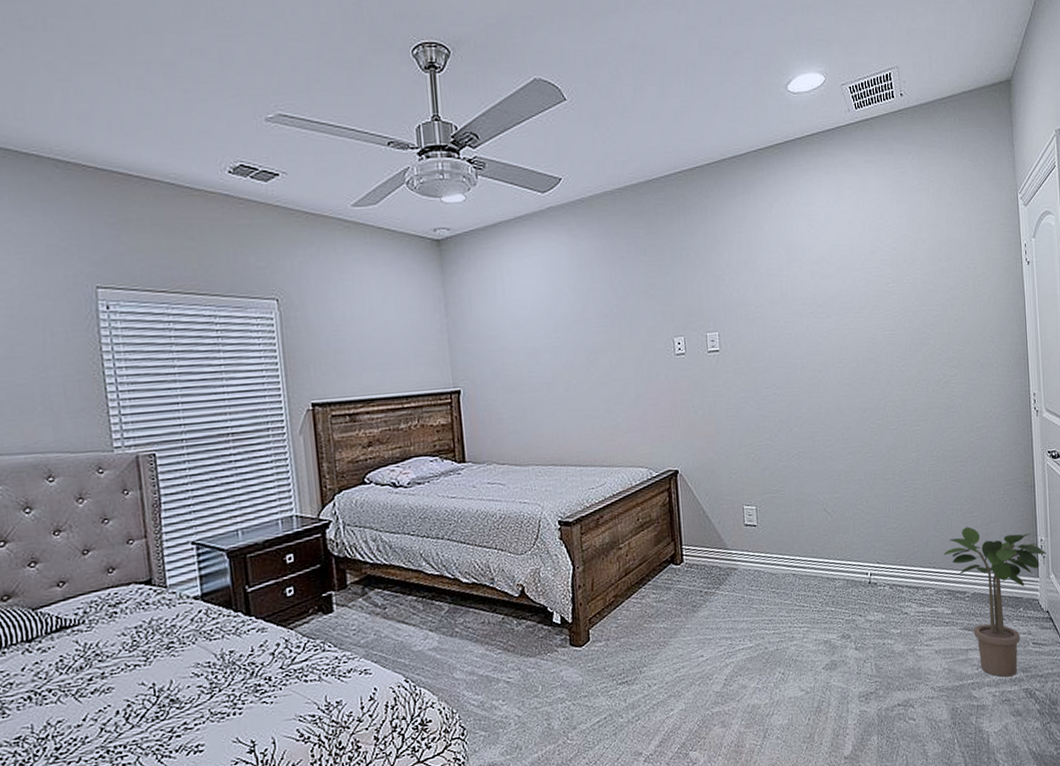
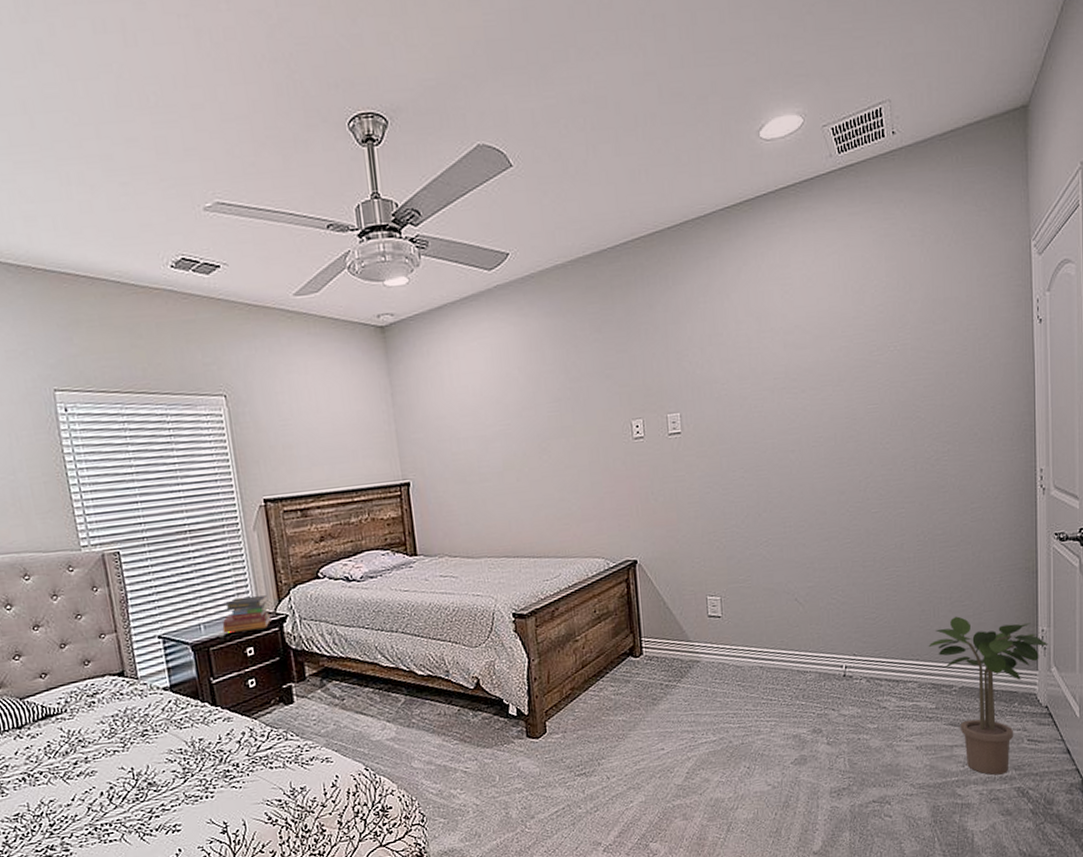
books: none [261,500,314,540] -> present [222,595,272,634]

